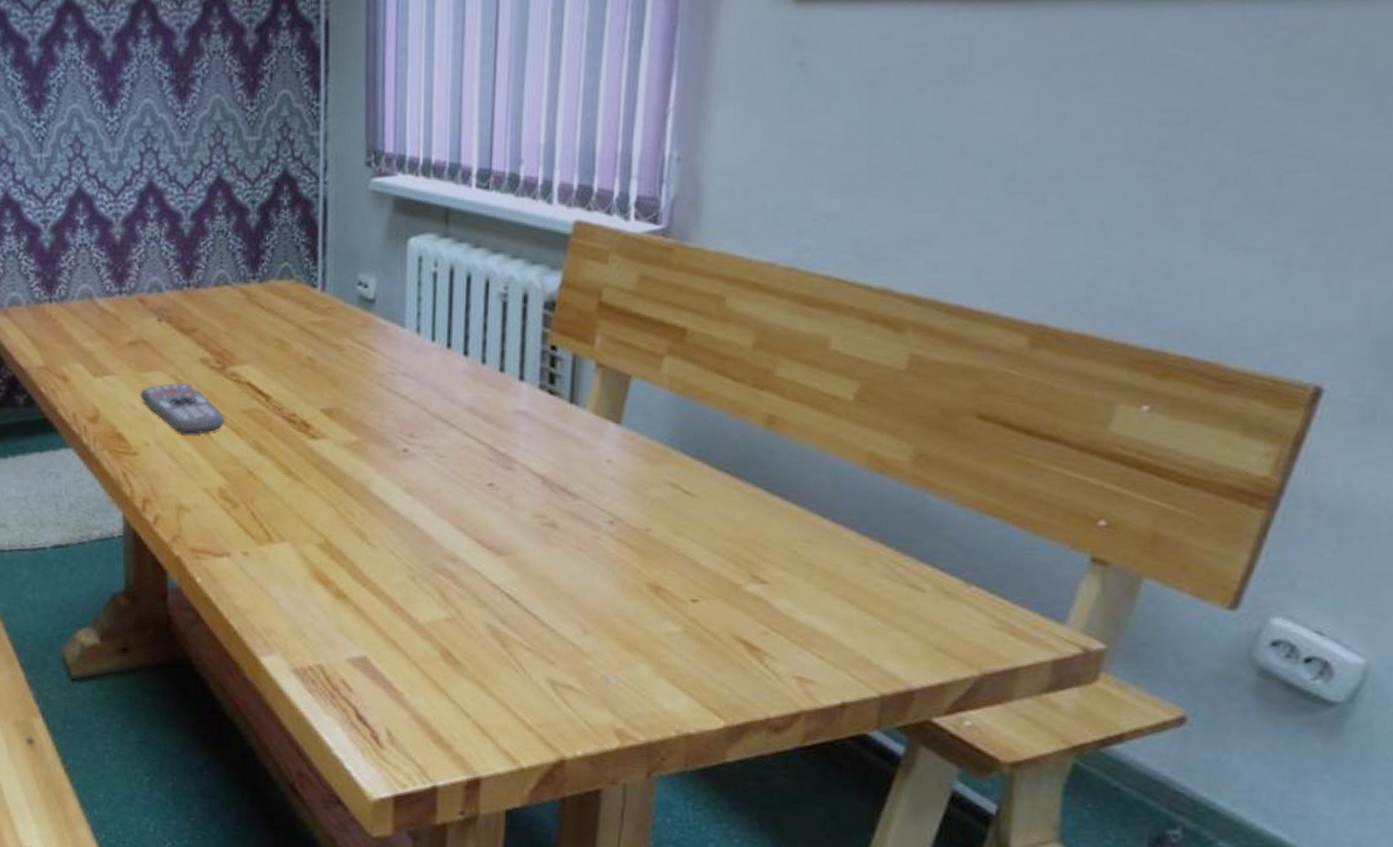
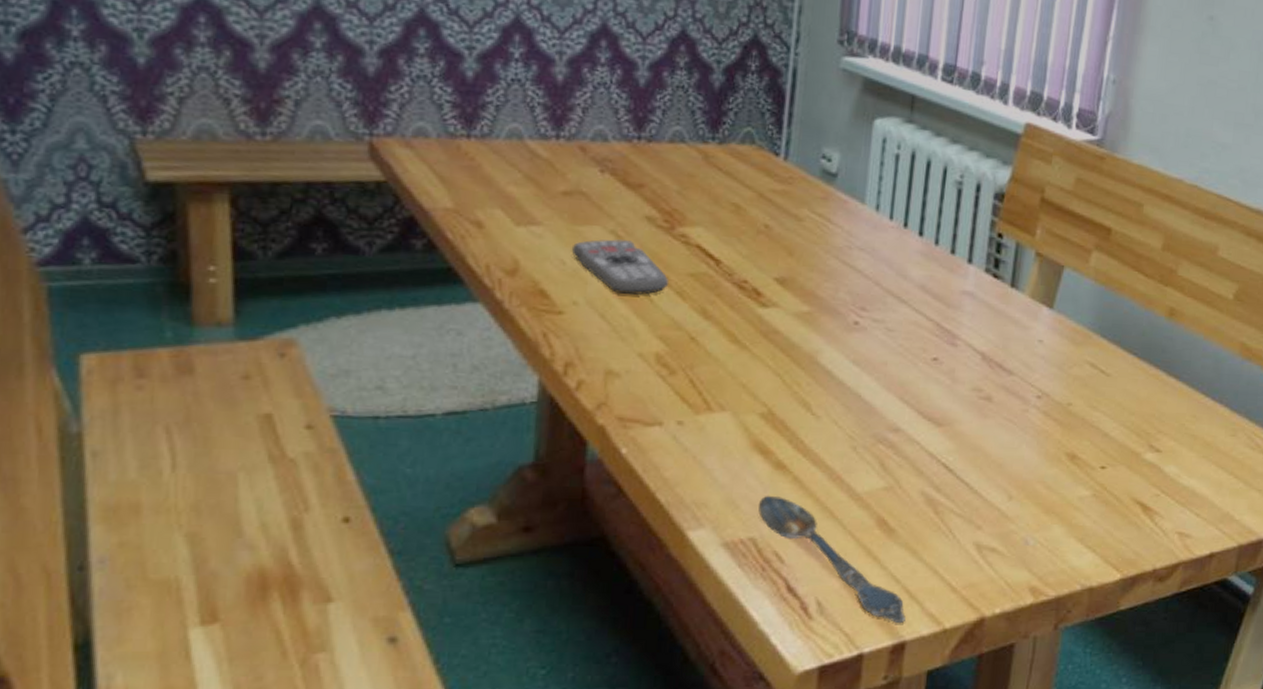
spoon: none [322,624,479,759] -> present [758,495,906,624]

